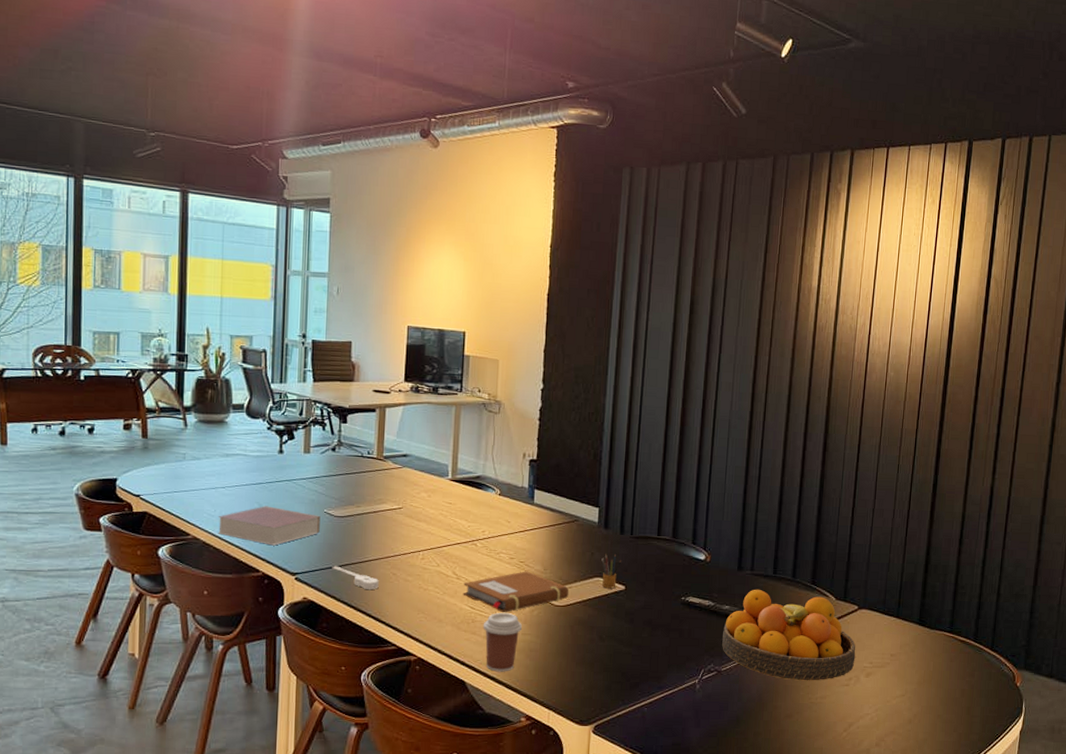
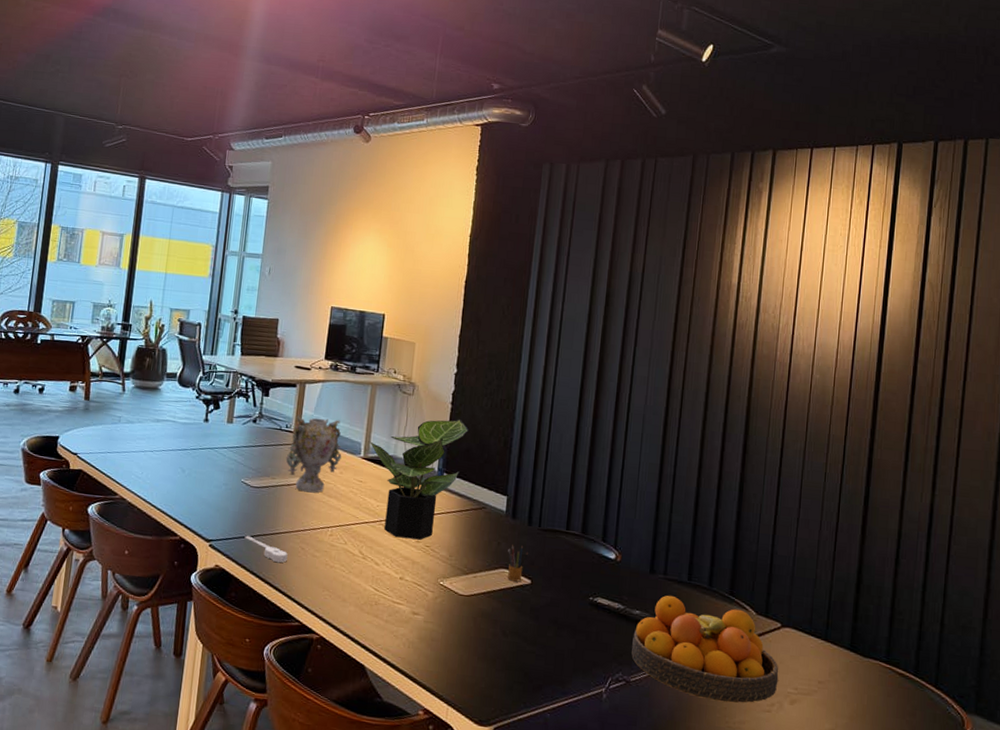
book: present [217,506,320,546] -> none [142,471,238,511]
vase: none [370,440,429,518] -> present [286,414,342,493]
potted plant: none [457,435,558,557] -> present [370,419,469,540]
notebook: present [463,571,569,612] -> none [368,556,474,597]
coffee cup: present [483,613,522,672] -> none [385,597,425,660]

